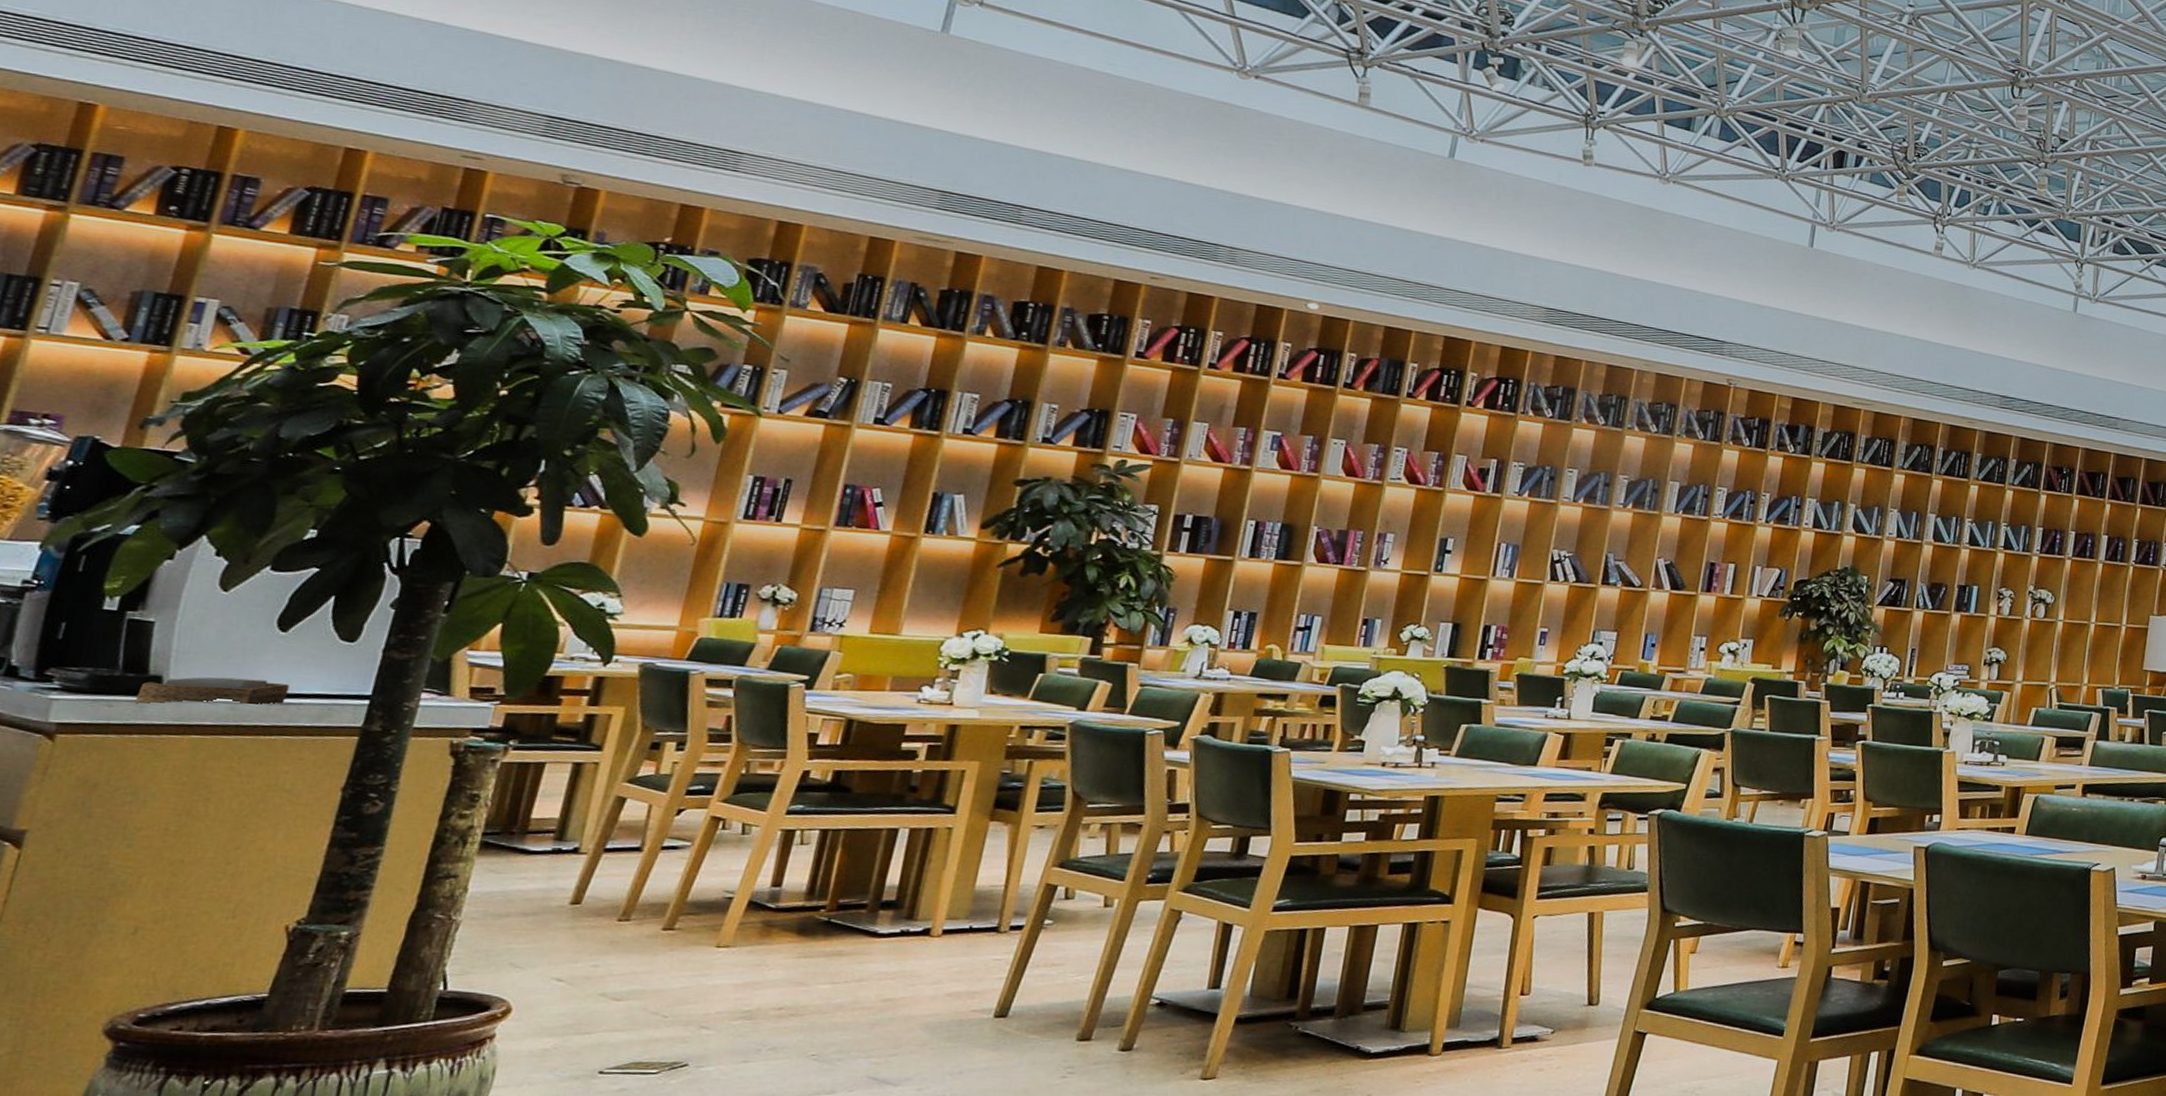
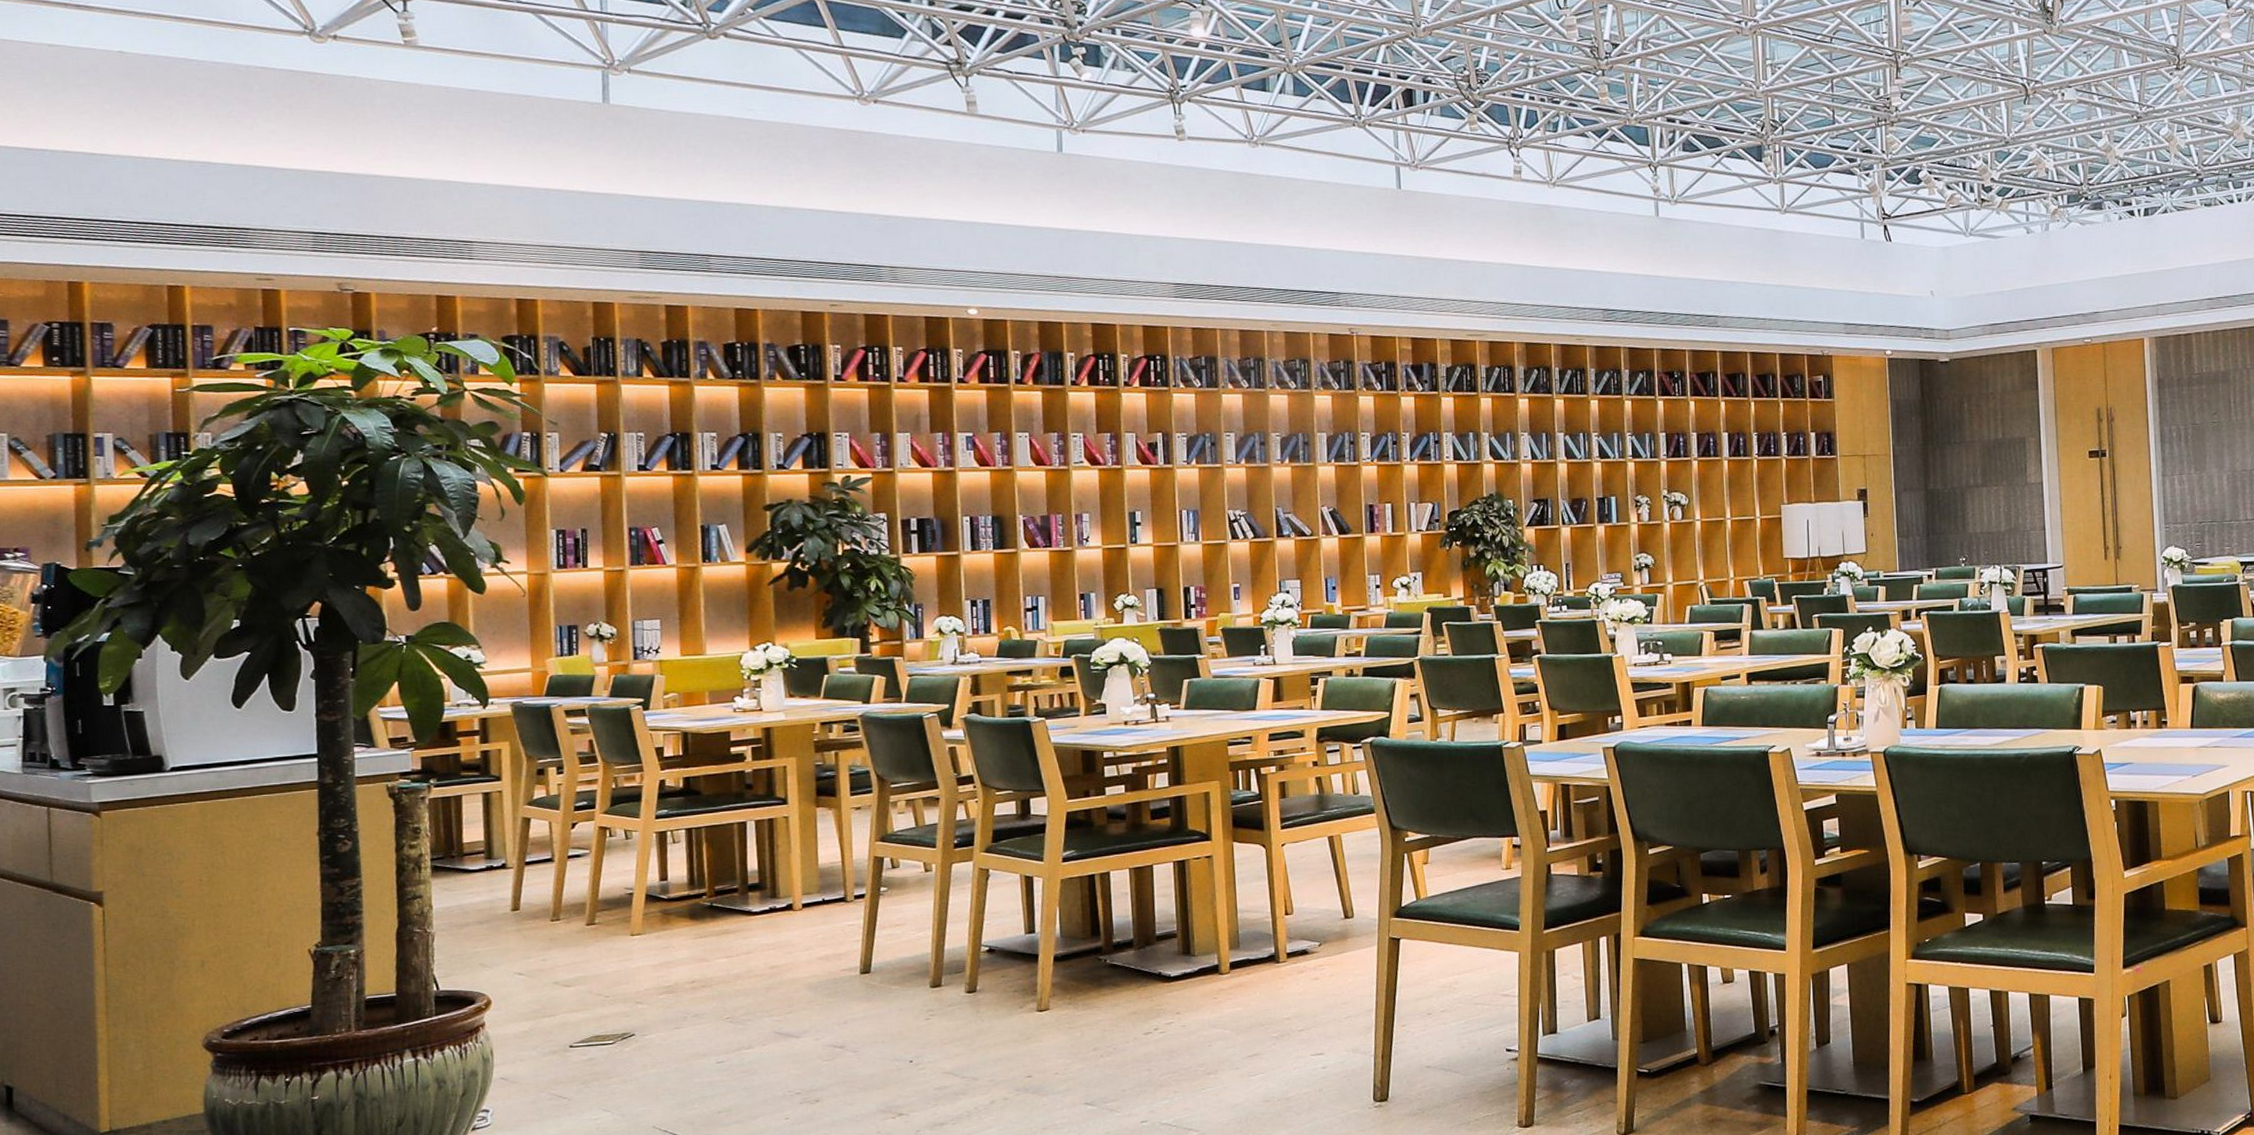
napkin holder: present [134,677,290,706] -> none [148,750,256,782]

